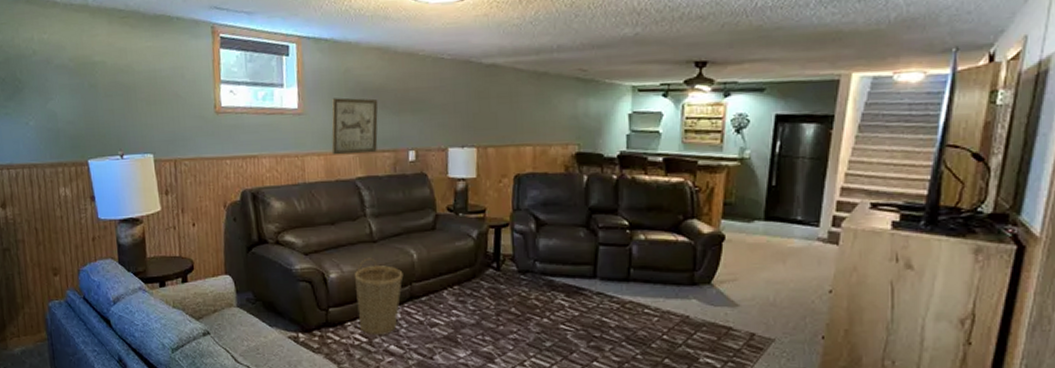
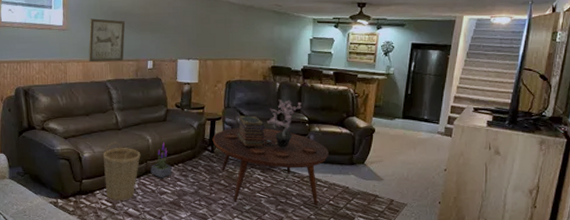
potted plant: none [416,258,445,305] -> present [150,142,172,178]
coffee table: none [497,237,660,341] -> present [212,128,329,205]
book stack: none [531,220,570,263] -> present [237,115,265,147]
potted plant: none [572,197,619,263] -> present [267,99,302,148]

